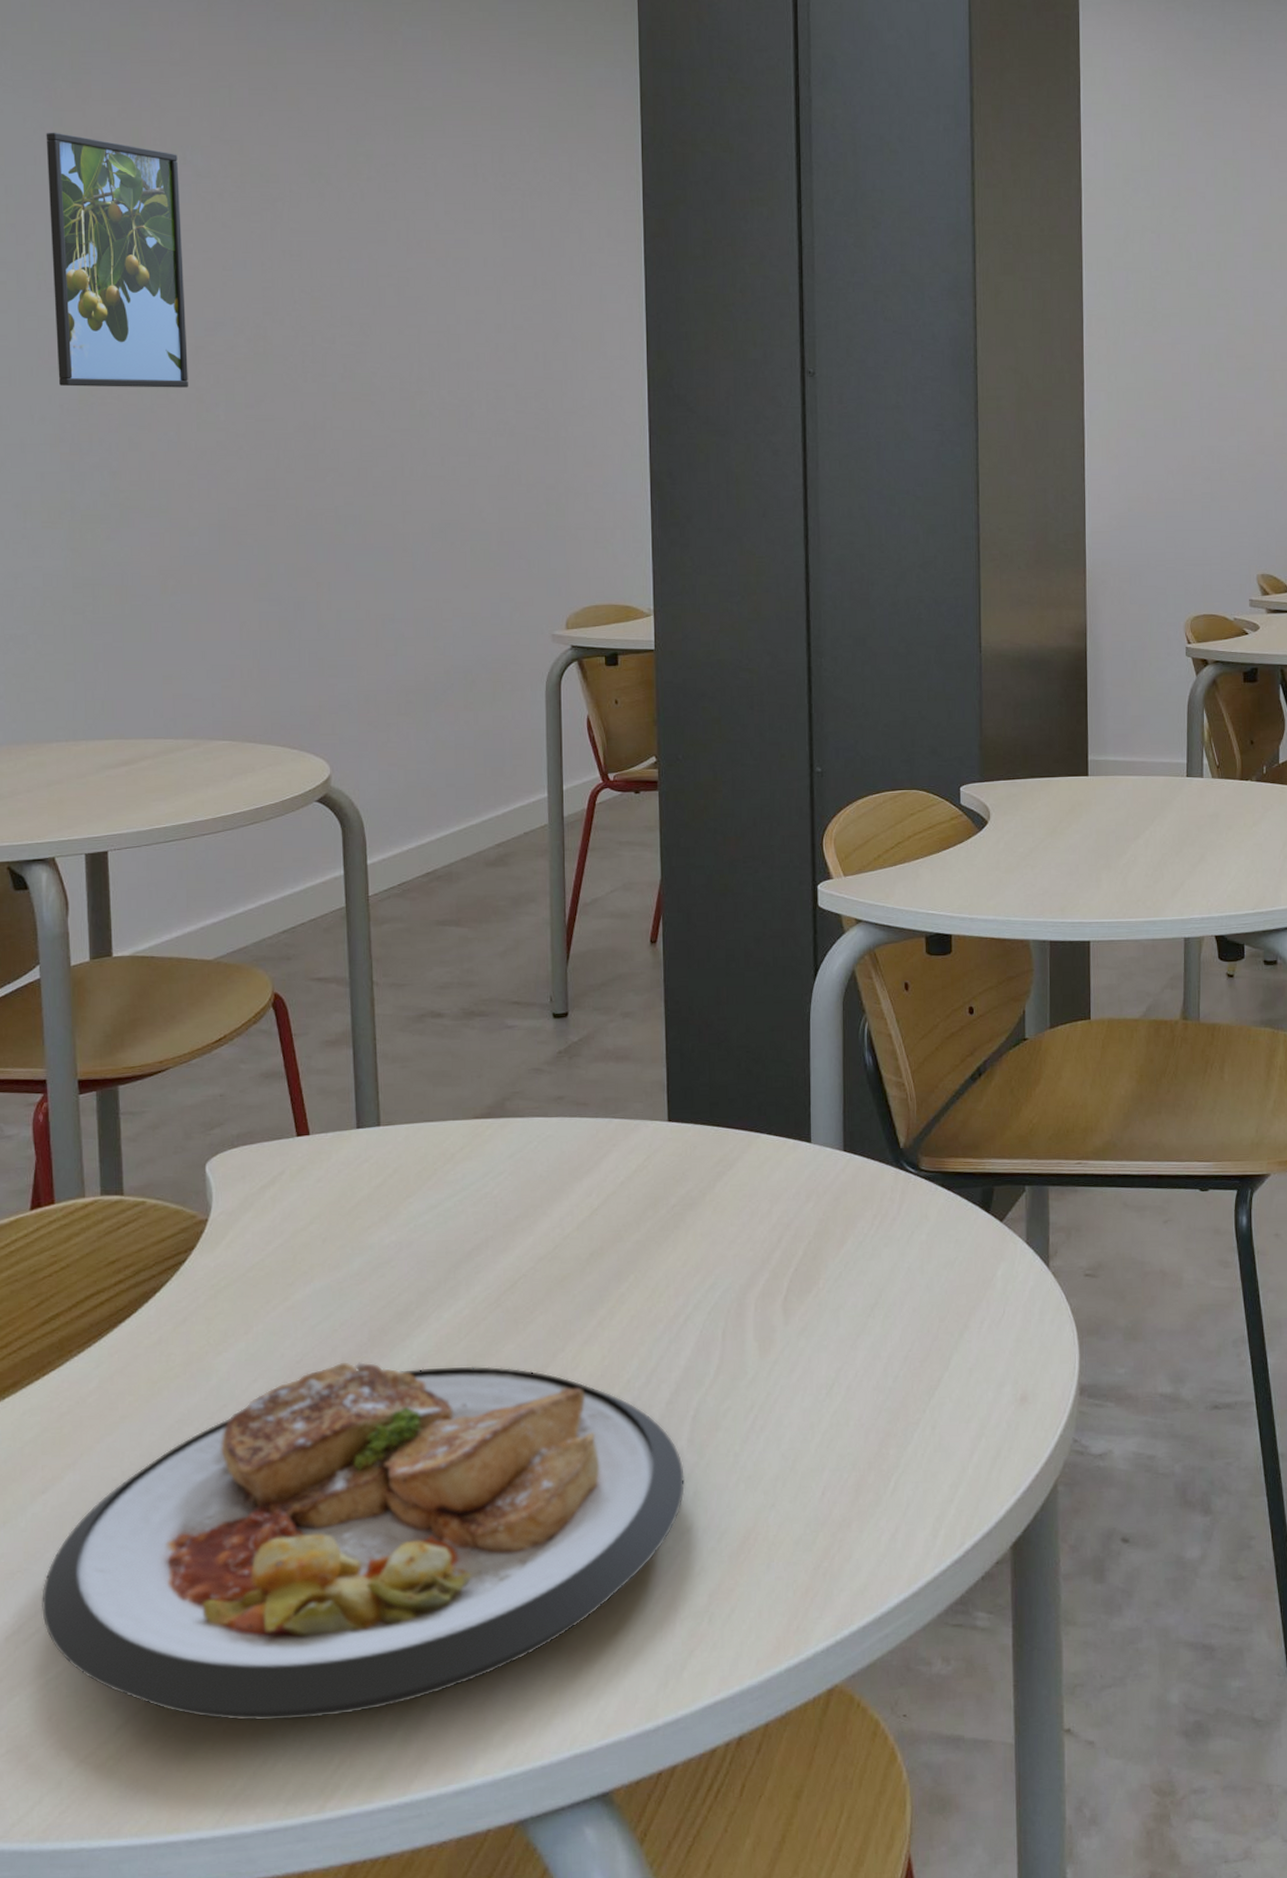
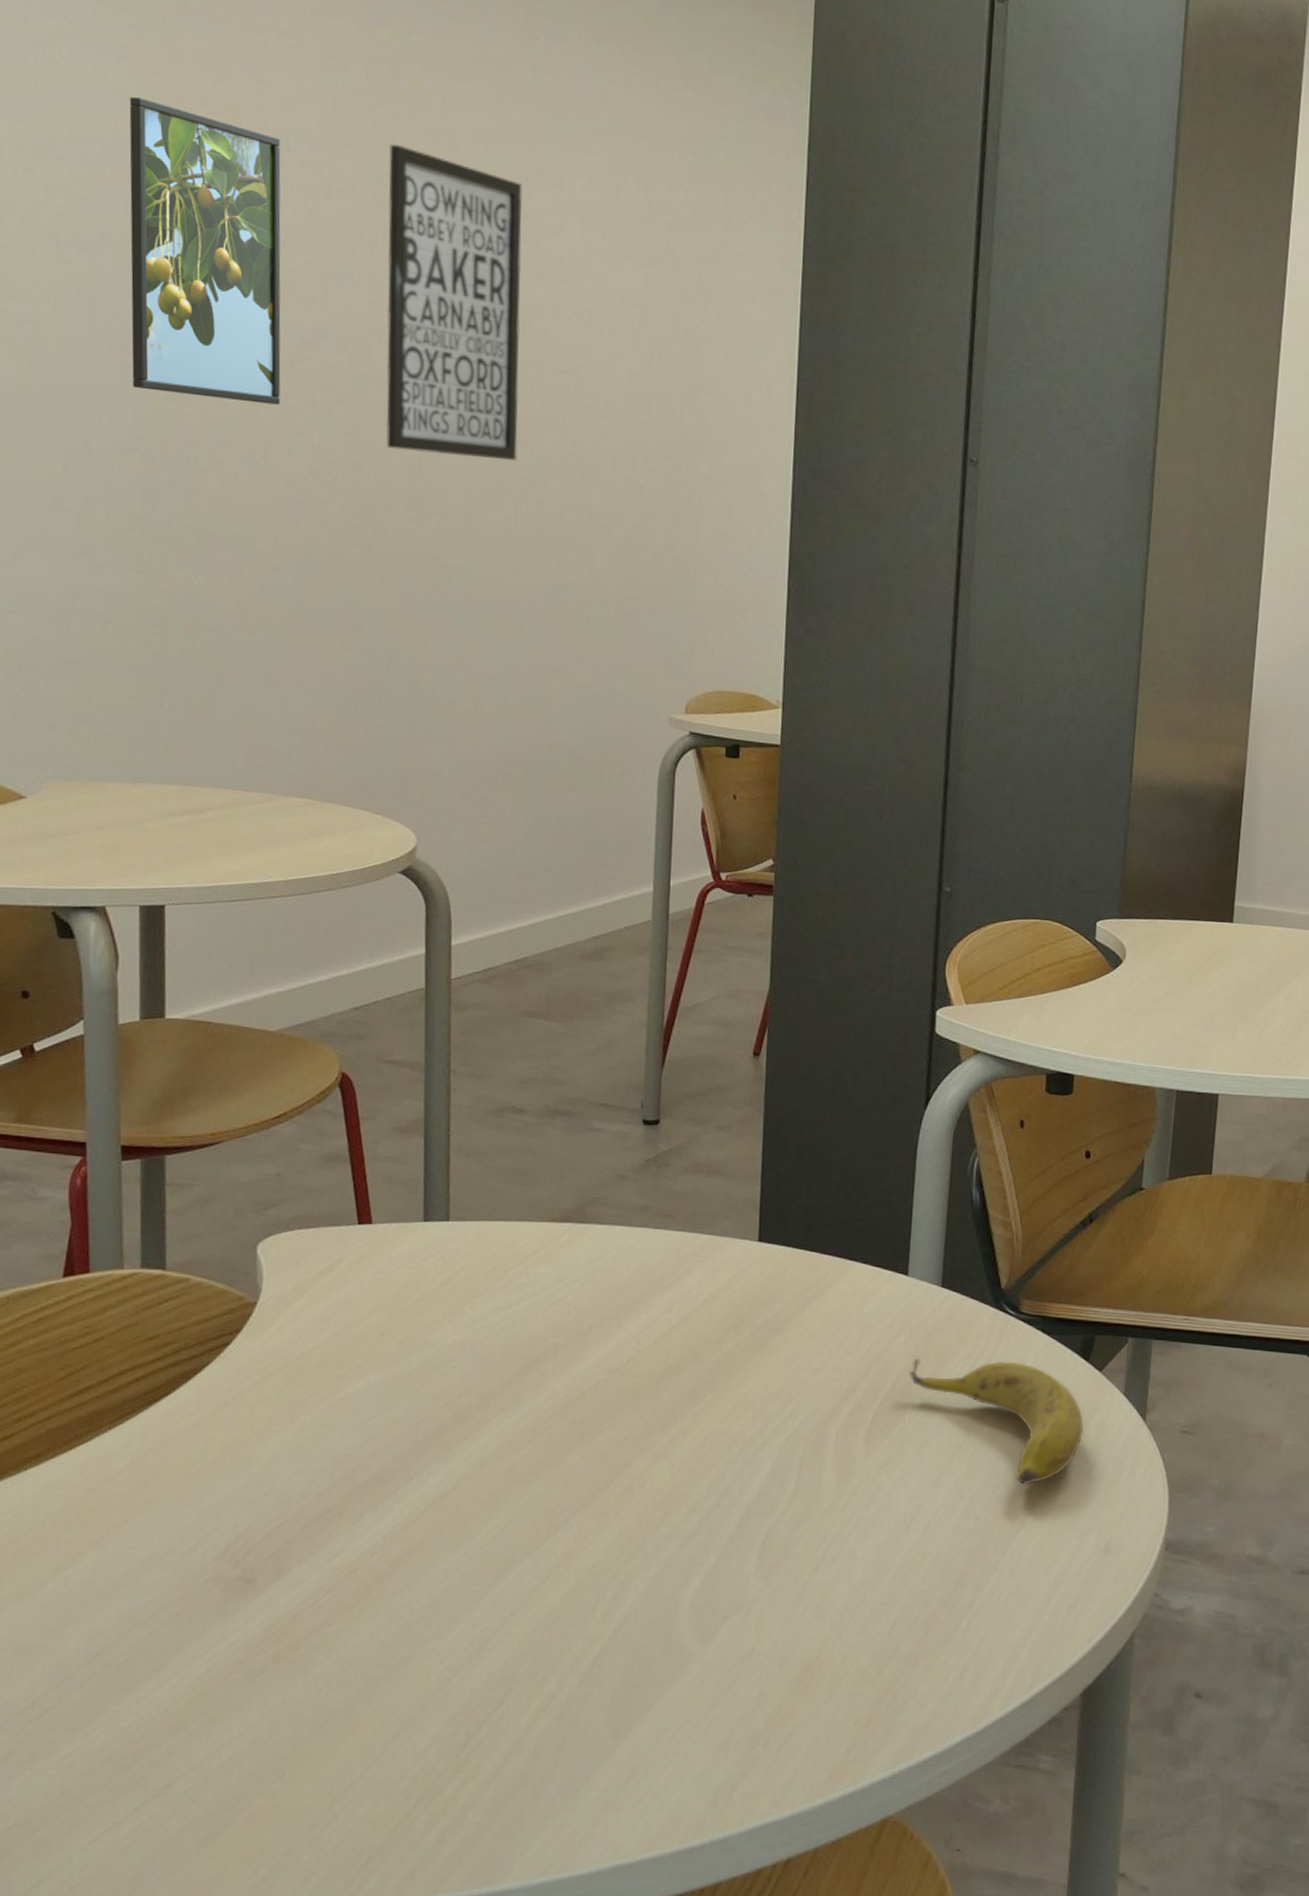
plate: present [42,1362,685,1721] -> none [58,1459,750,1813]
wall art: none [273,148,400,417] -> present [386,143,523,461]
banana: none [819,1218,991,1340] -> present [908,1358,1085,1485]

